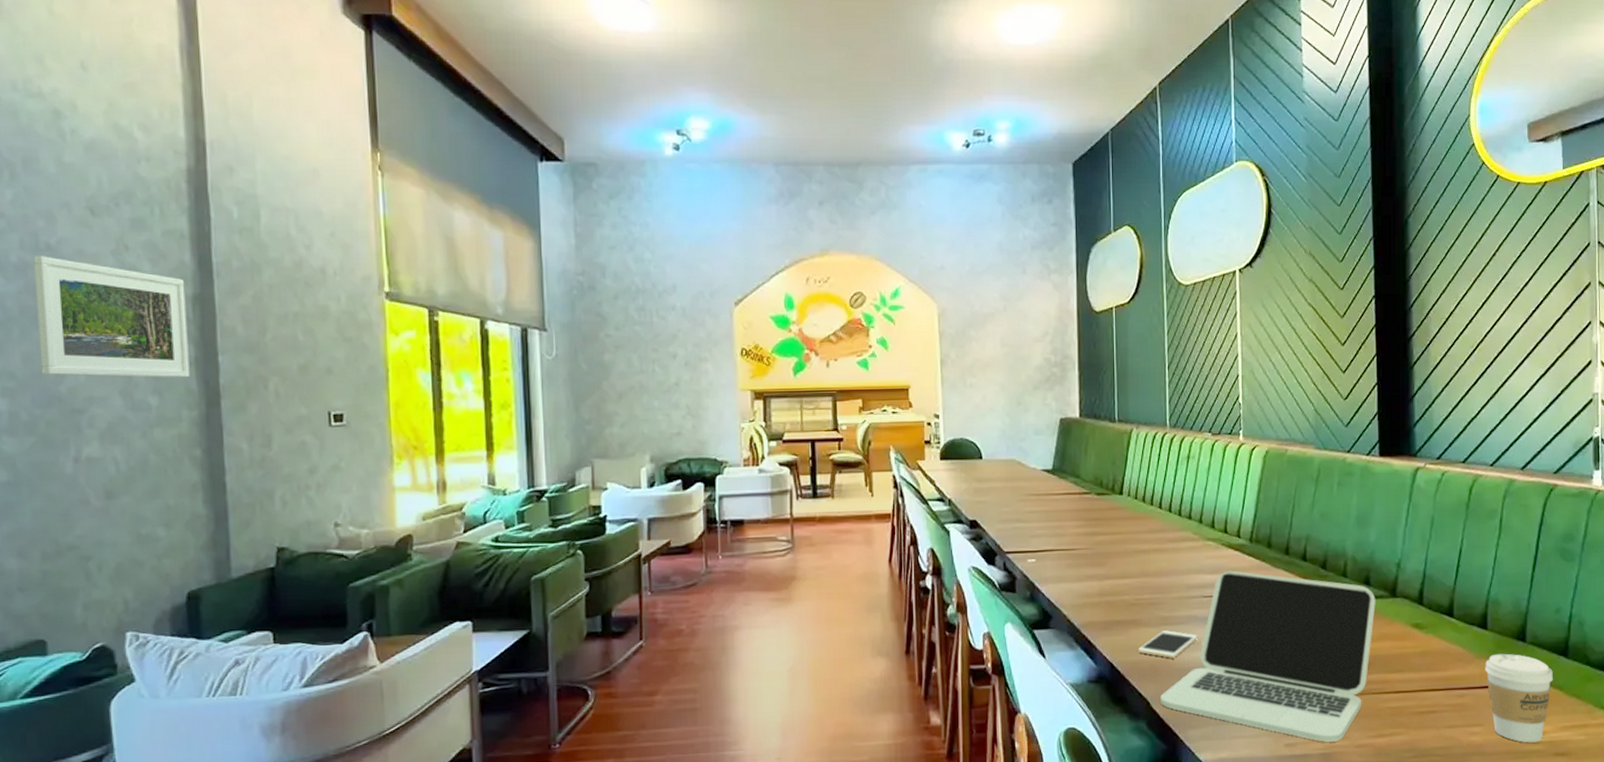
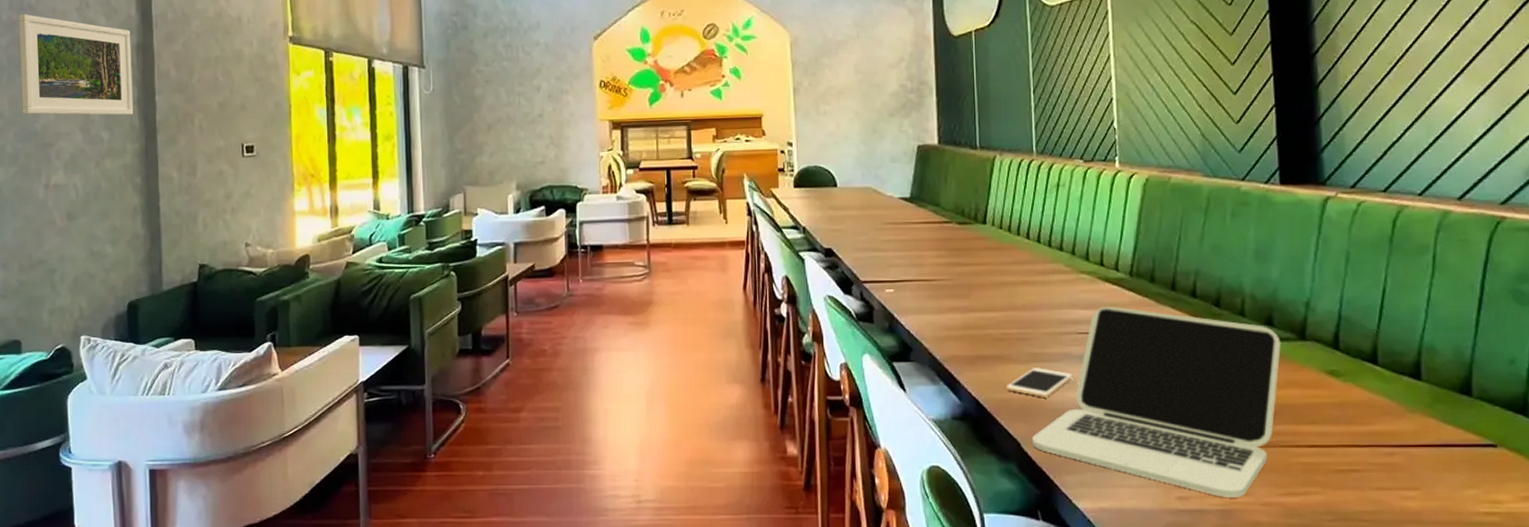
coffee cup: present [1485,653,1554,743] -> none [1420,408,1510,513]

